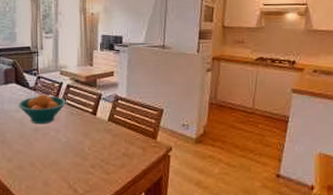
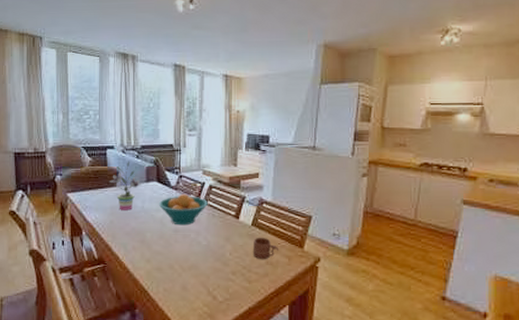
mug: none [110,131,135,153] -> present [252,237,279,260]

